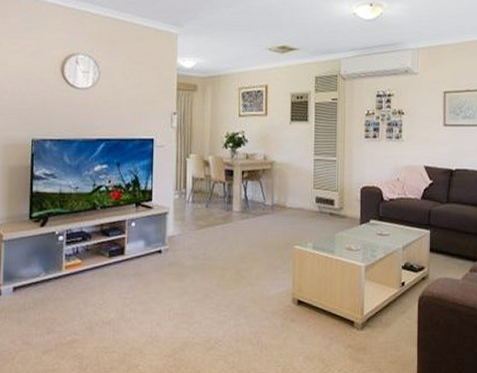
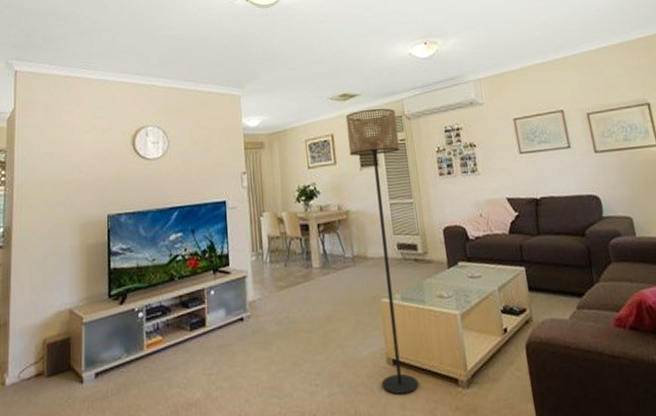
floor lamp: none [281,64,332,330] -> present [345,108,419,395]

